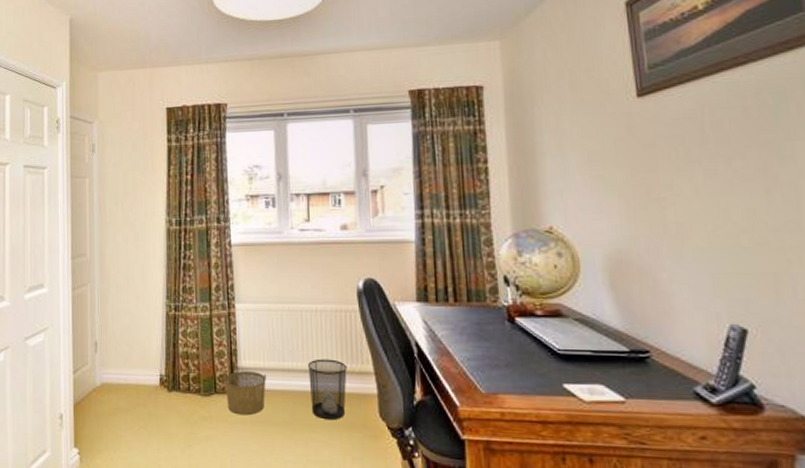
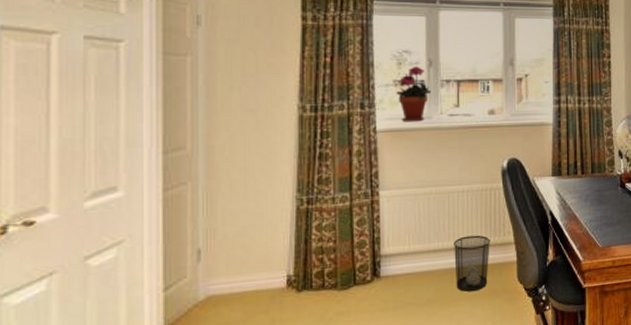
basket: present [223,371,266,416] -> none [364,257,411,303]
potted plant: none [248,180,282,237] -> present [396,66,432,122]

